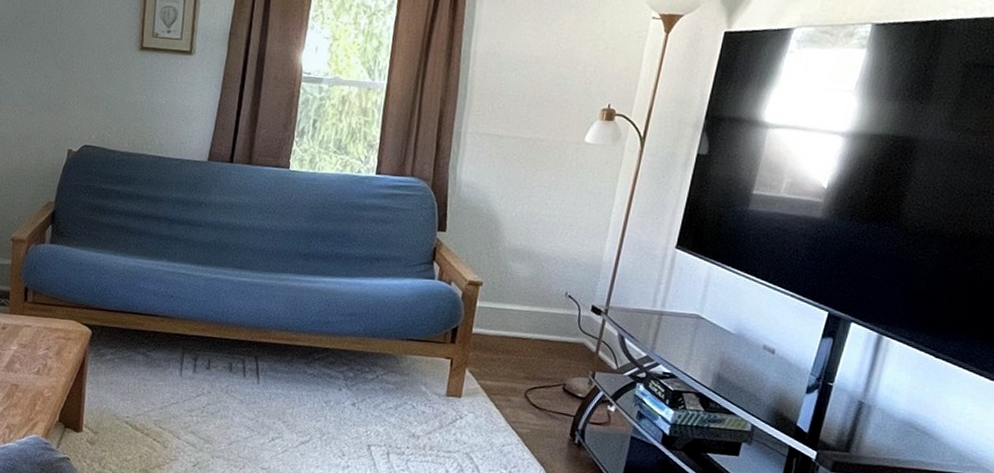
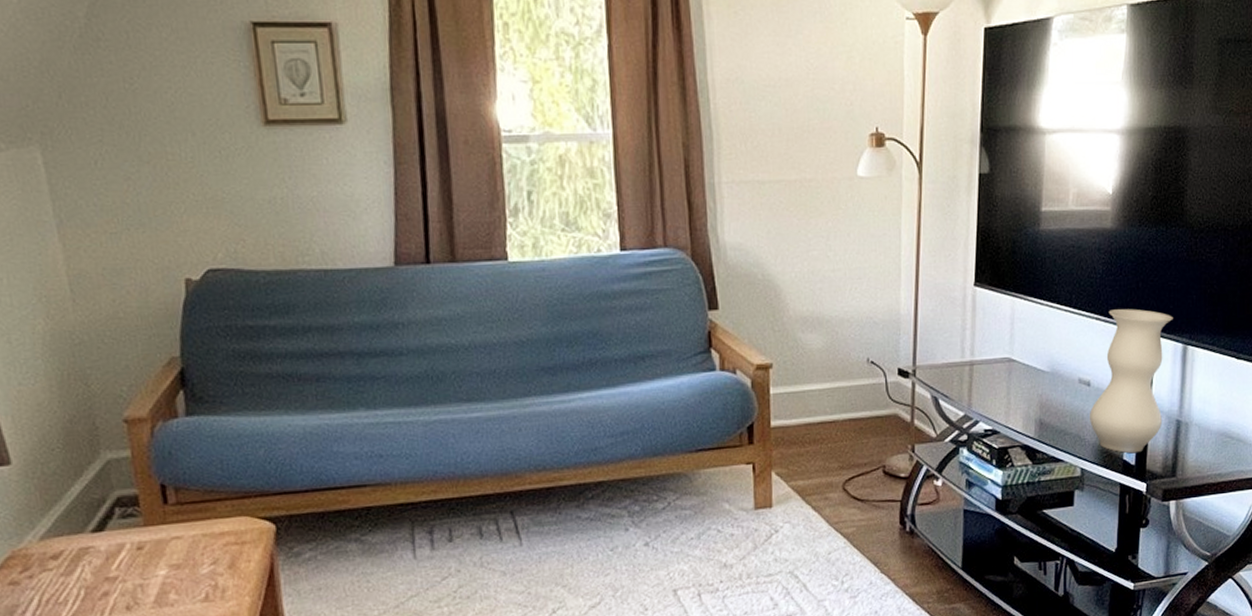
vase: none [768,290,872,423] -> present [1090,308,1173,454]

